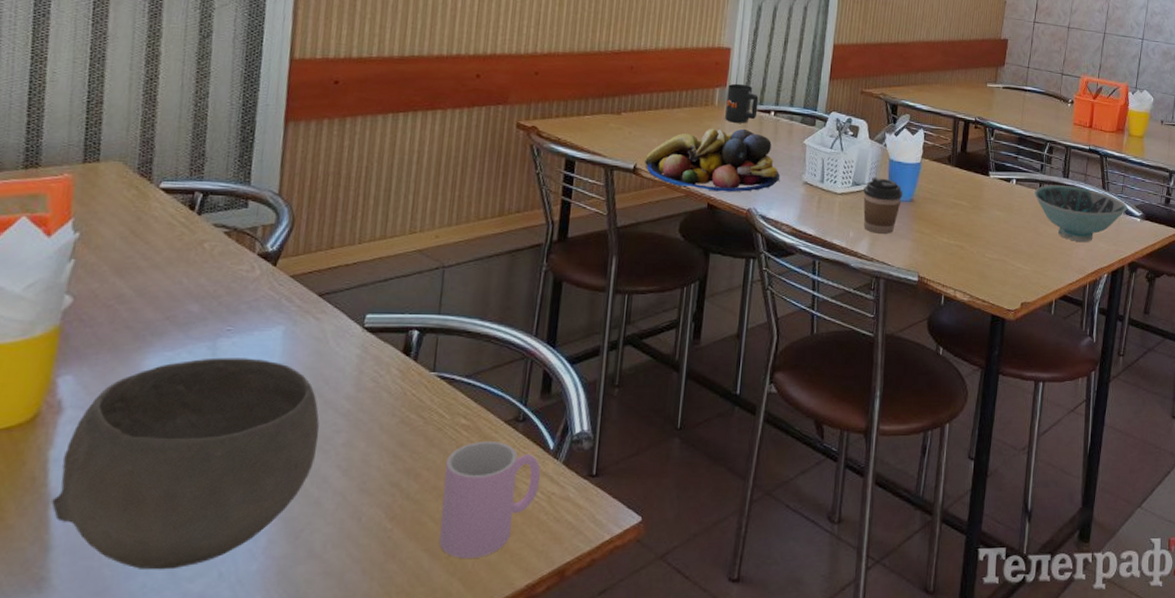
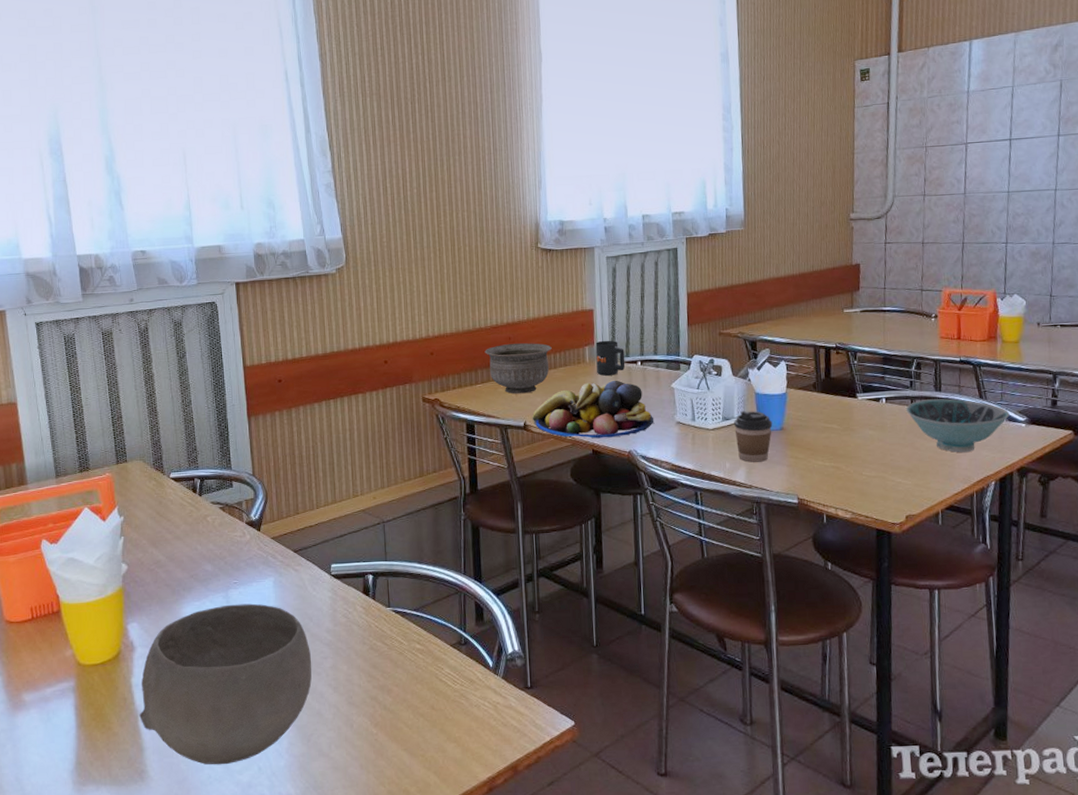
cup: present [439,440,541,558] -> none [409,661,486,756]
bowl: none [600,73,679,133] -> present [484,343,552,394]

